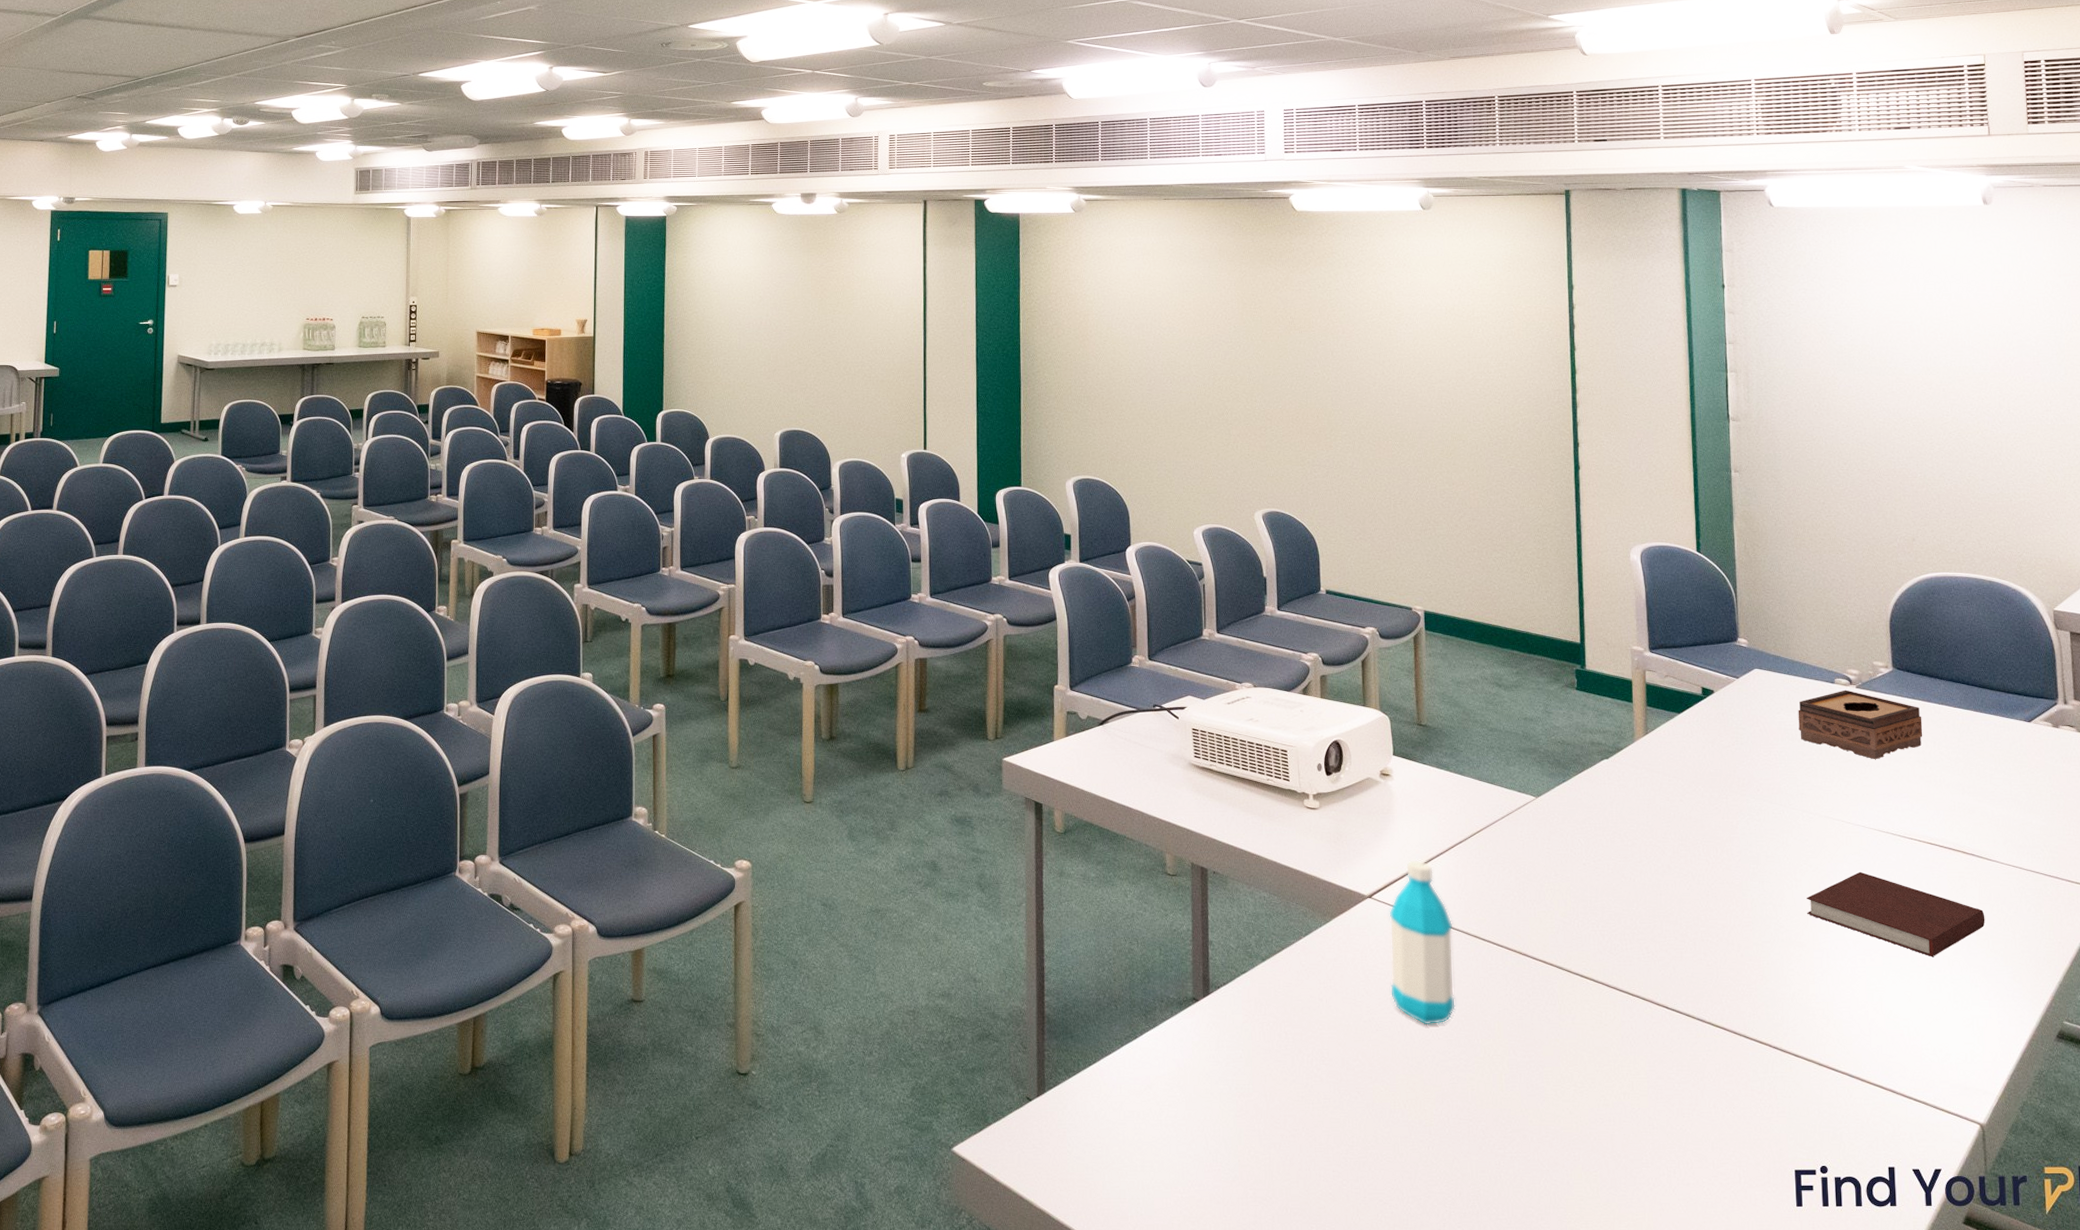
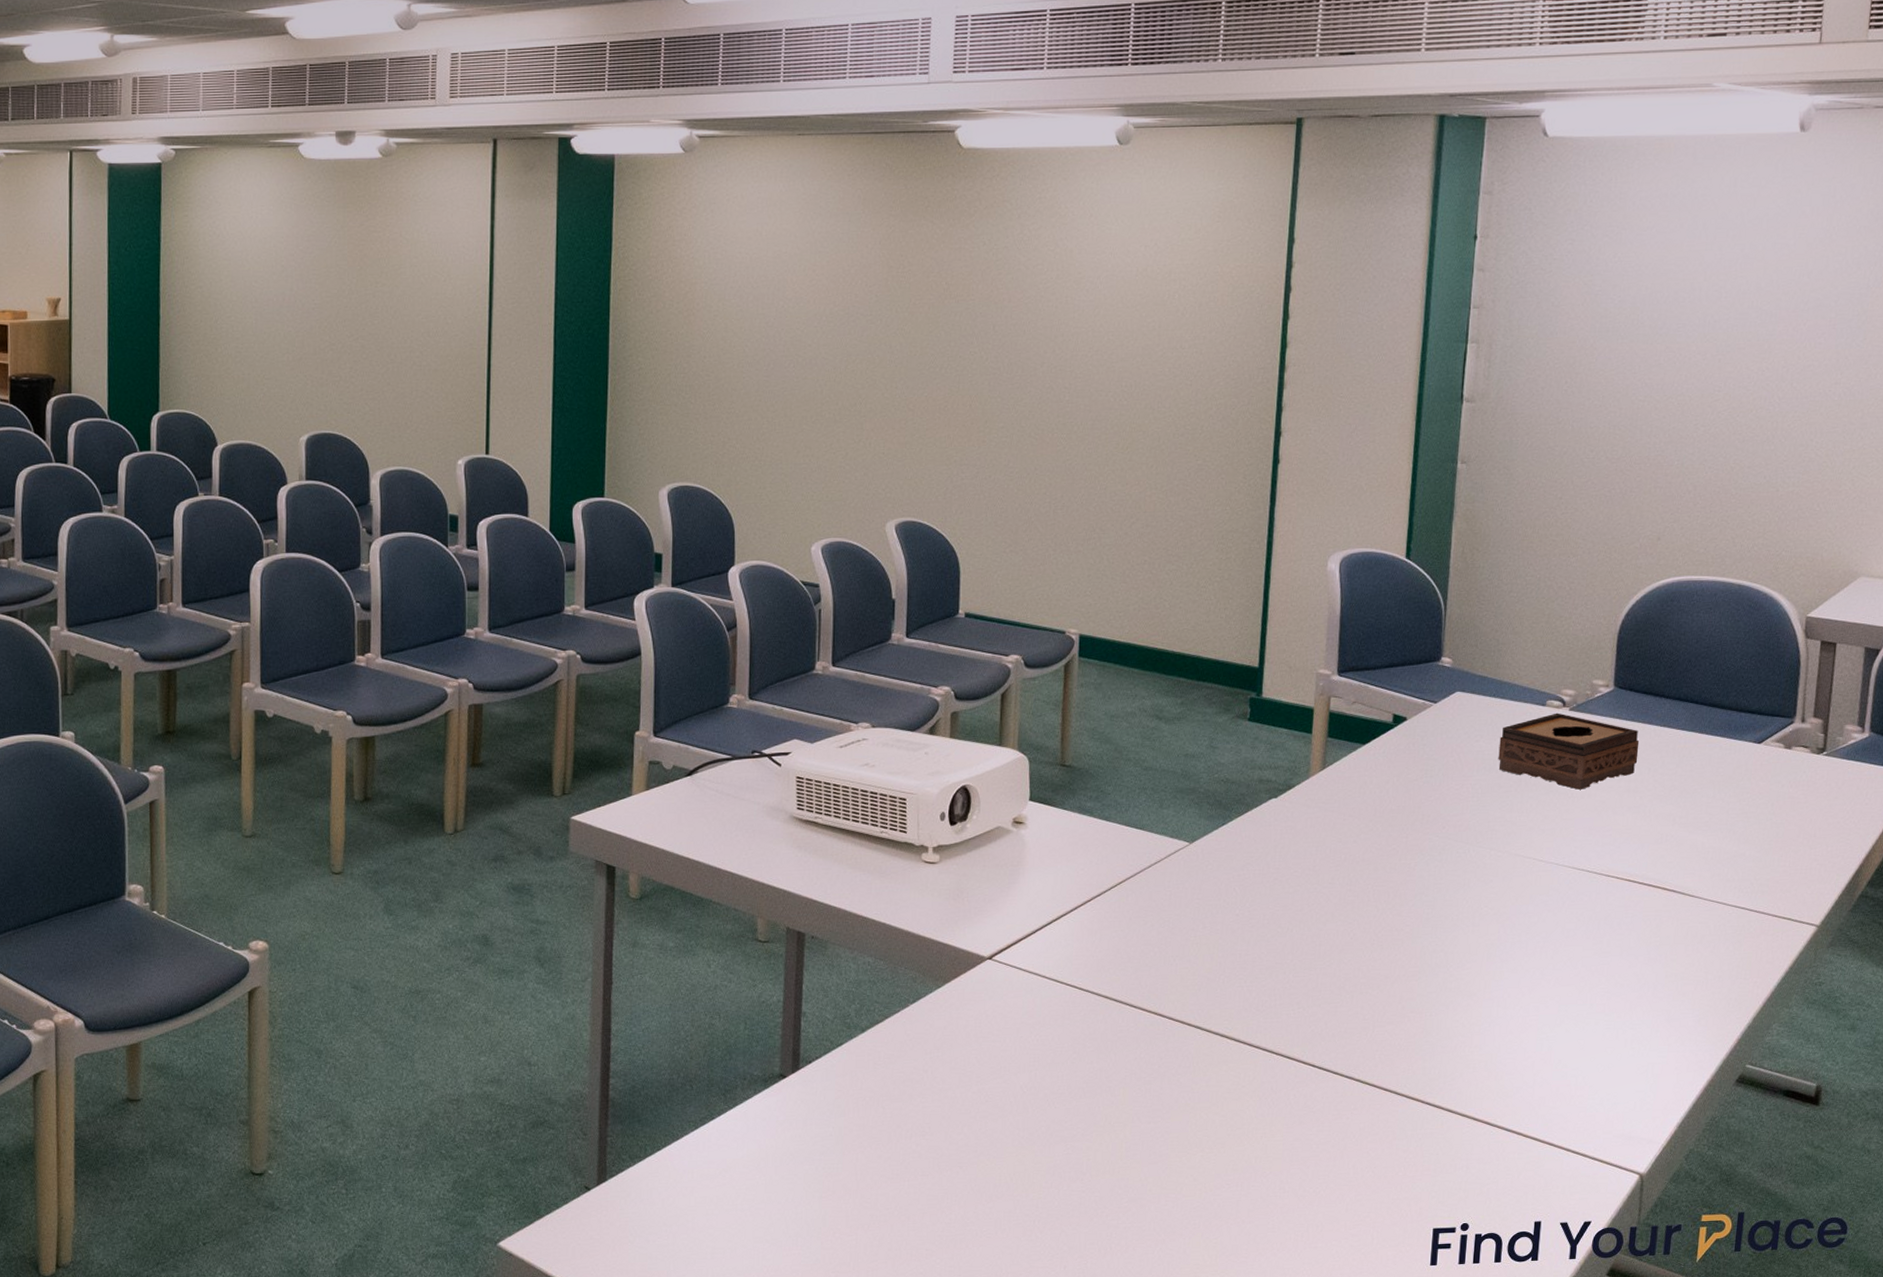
water bottle: present [1389,859,1455,1025] -> none [1005,915,1083,1094]
notebook: present [1806,871,1985,956] -> none [1481,913,1678,1002]

